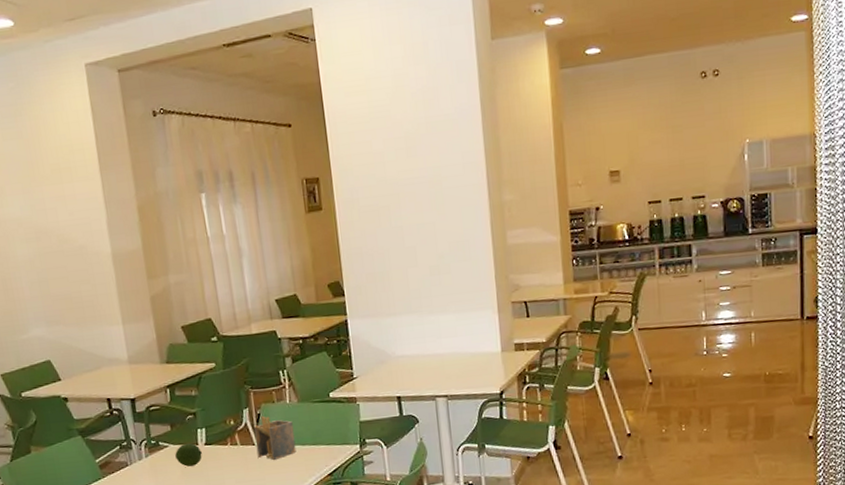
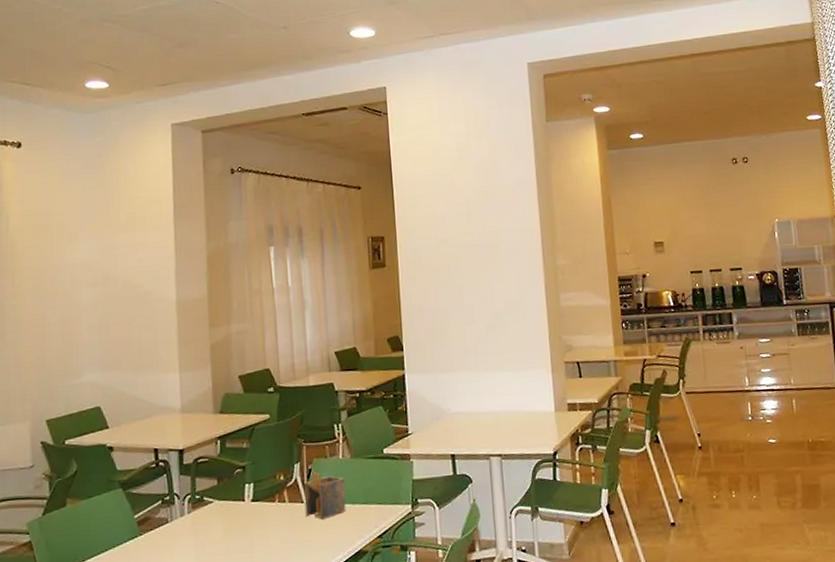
fruit: present [175,443,202,467] -> none [219,498,248,525]

